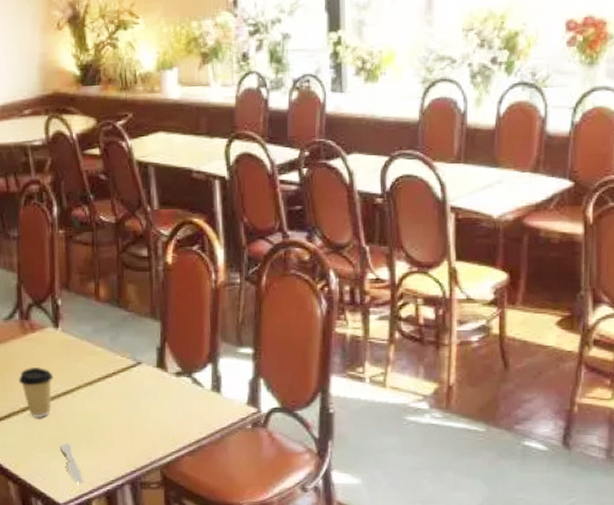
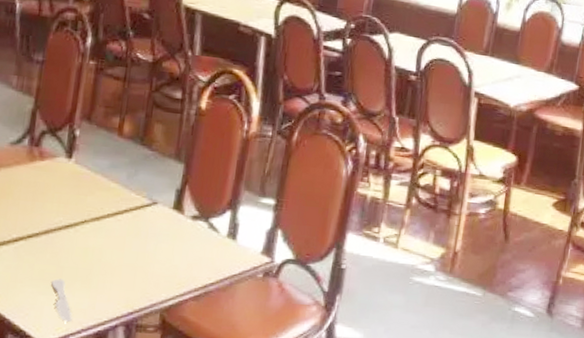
coffee cup: present [19,366,54,419] -> none [16,196,57,250]

